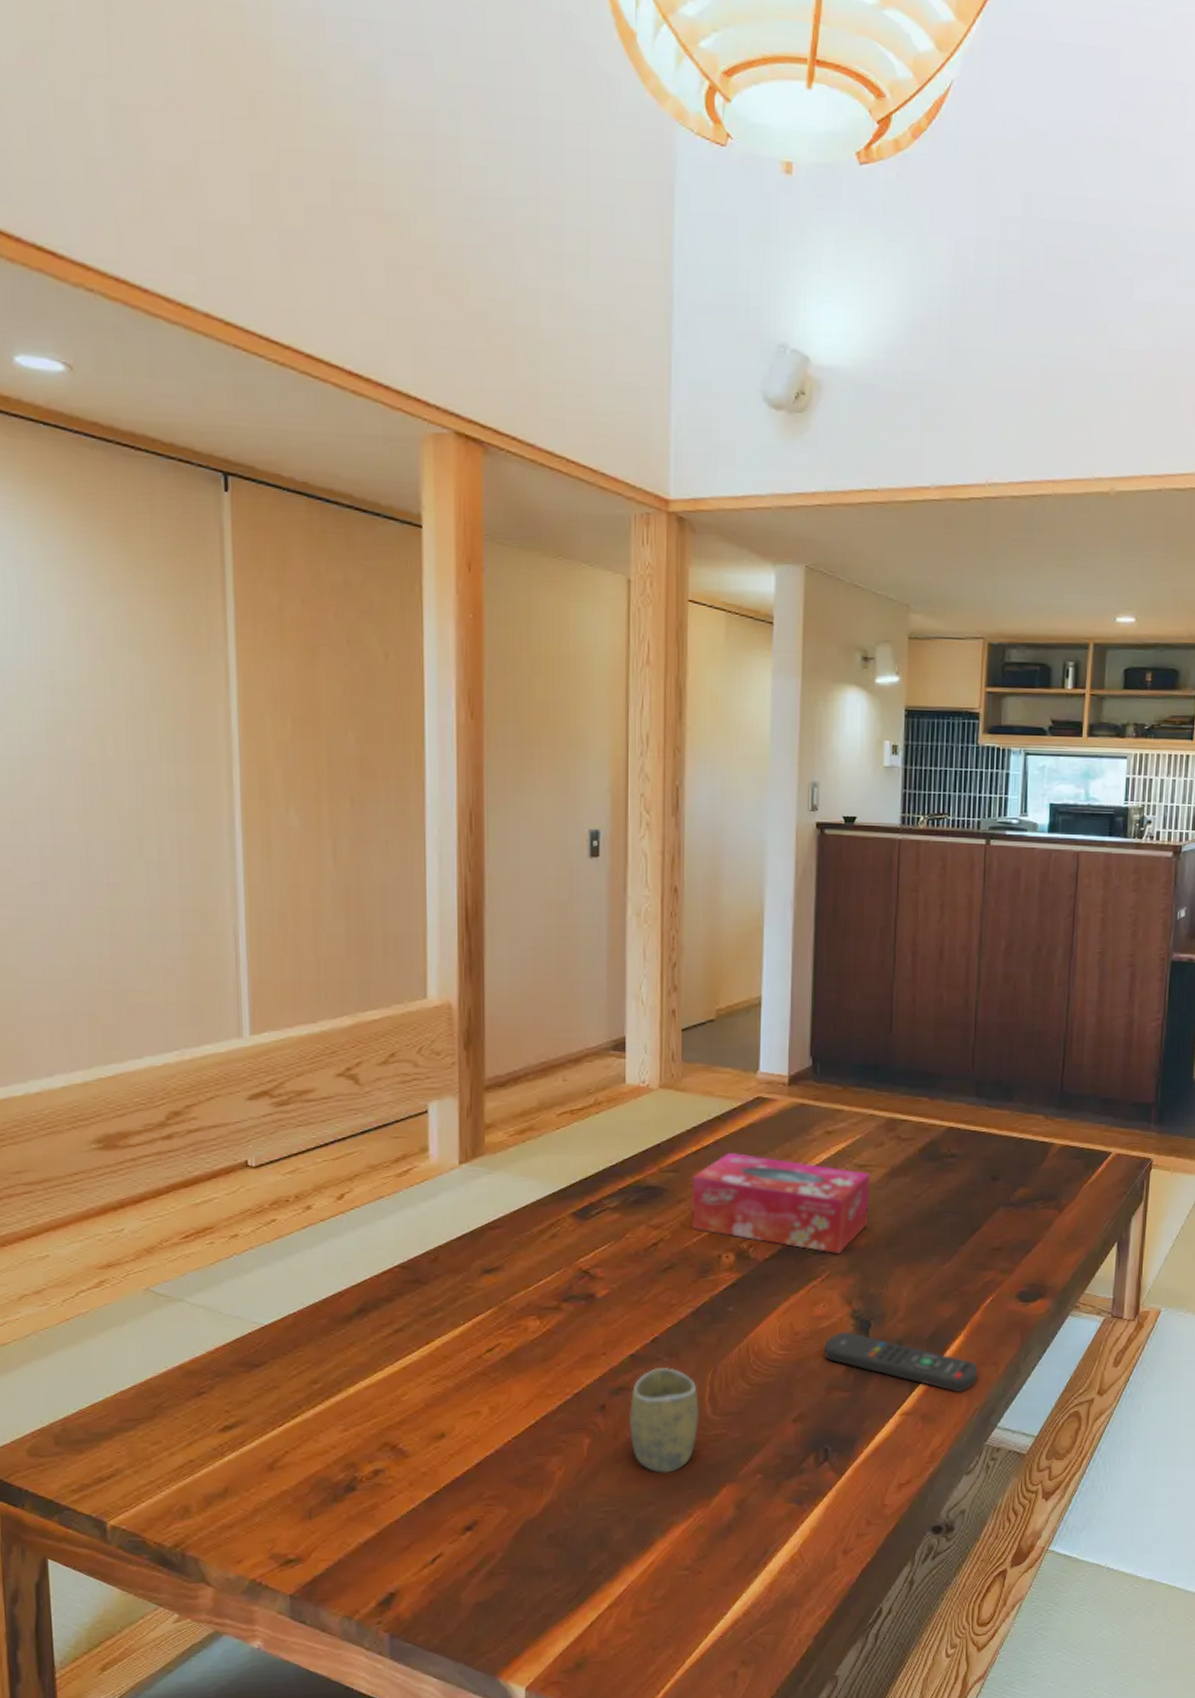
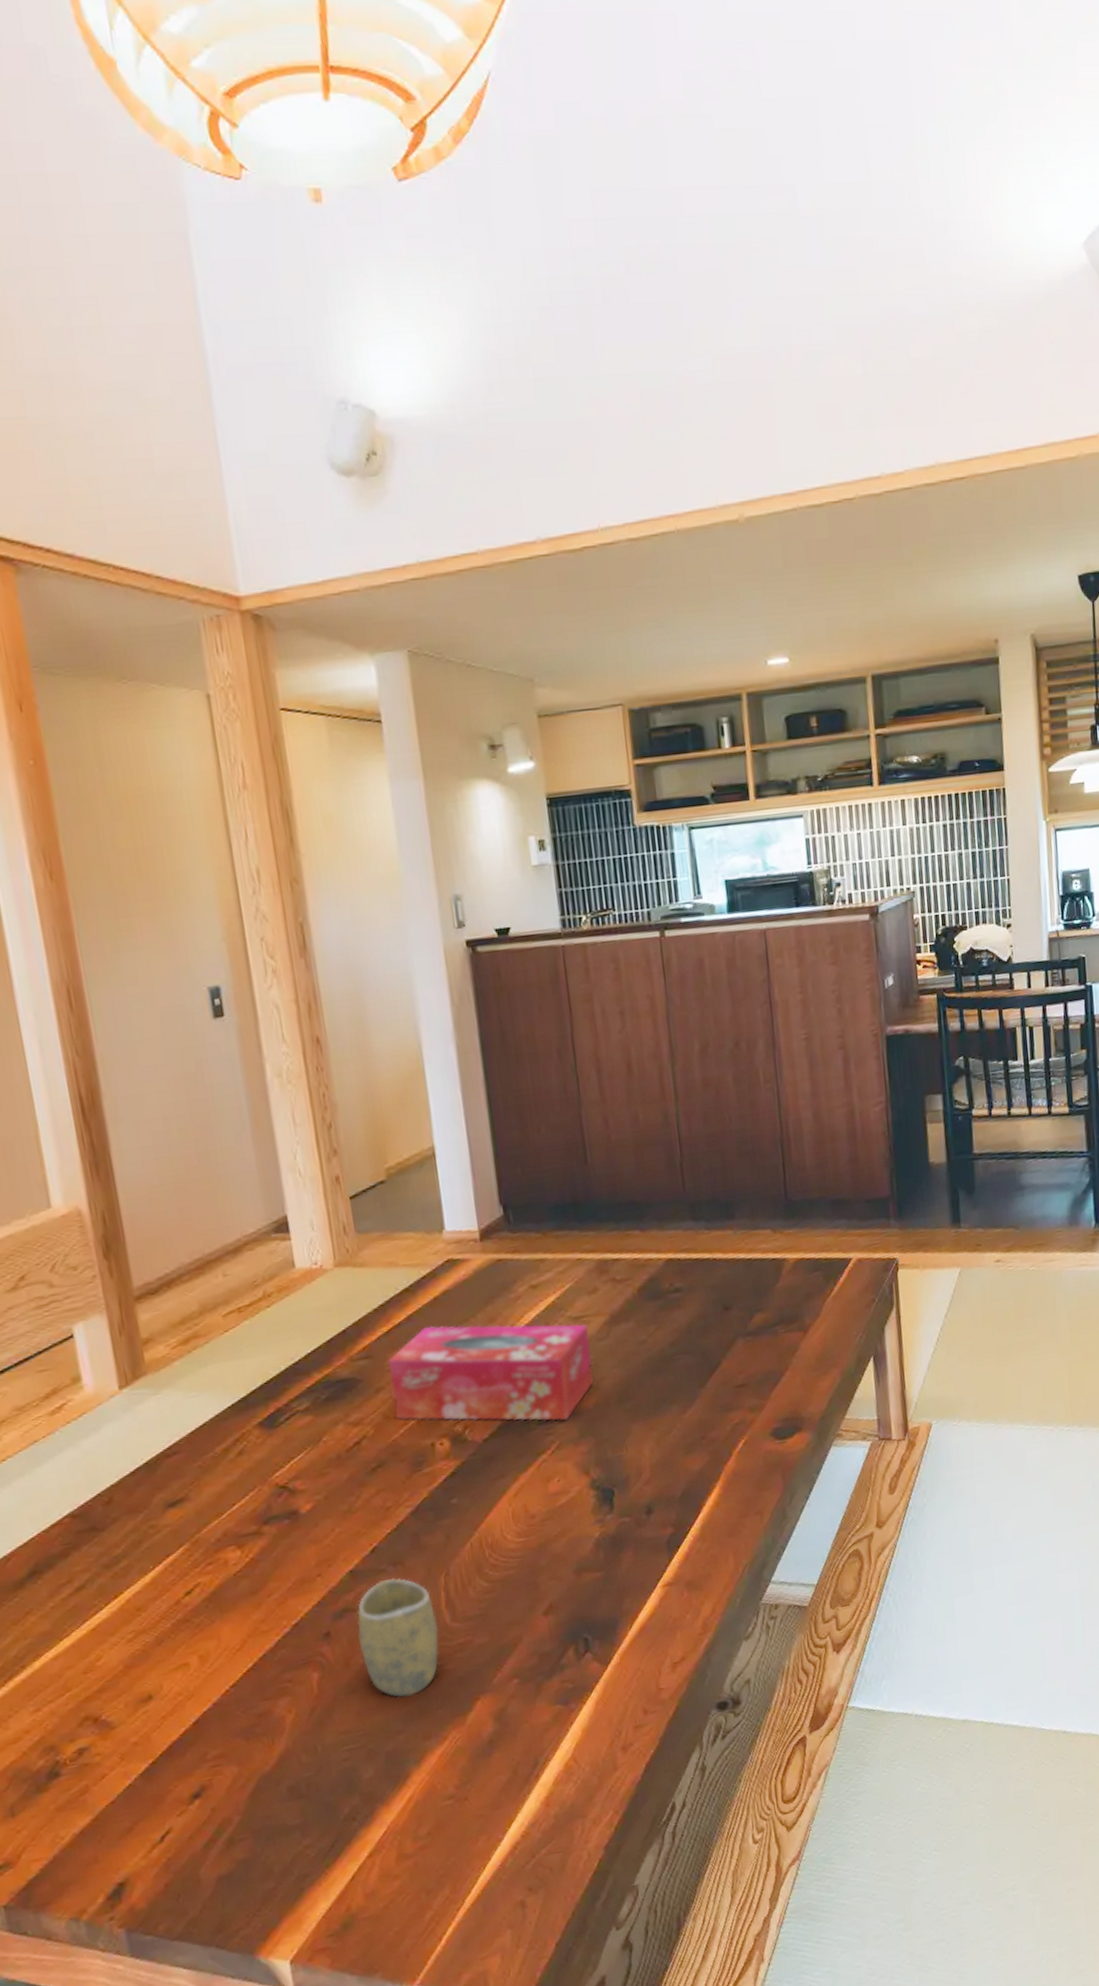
remote control: present [824,1332,978,1393] -> none [565,1504,742,1552]

